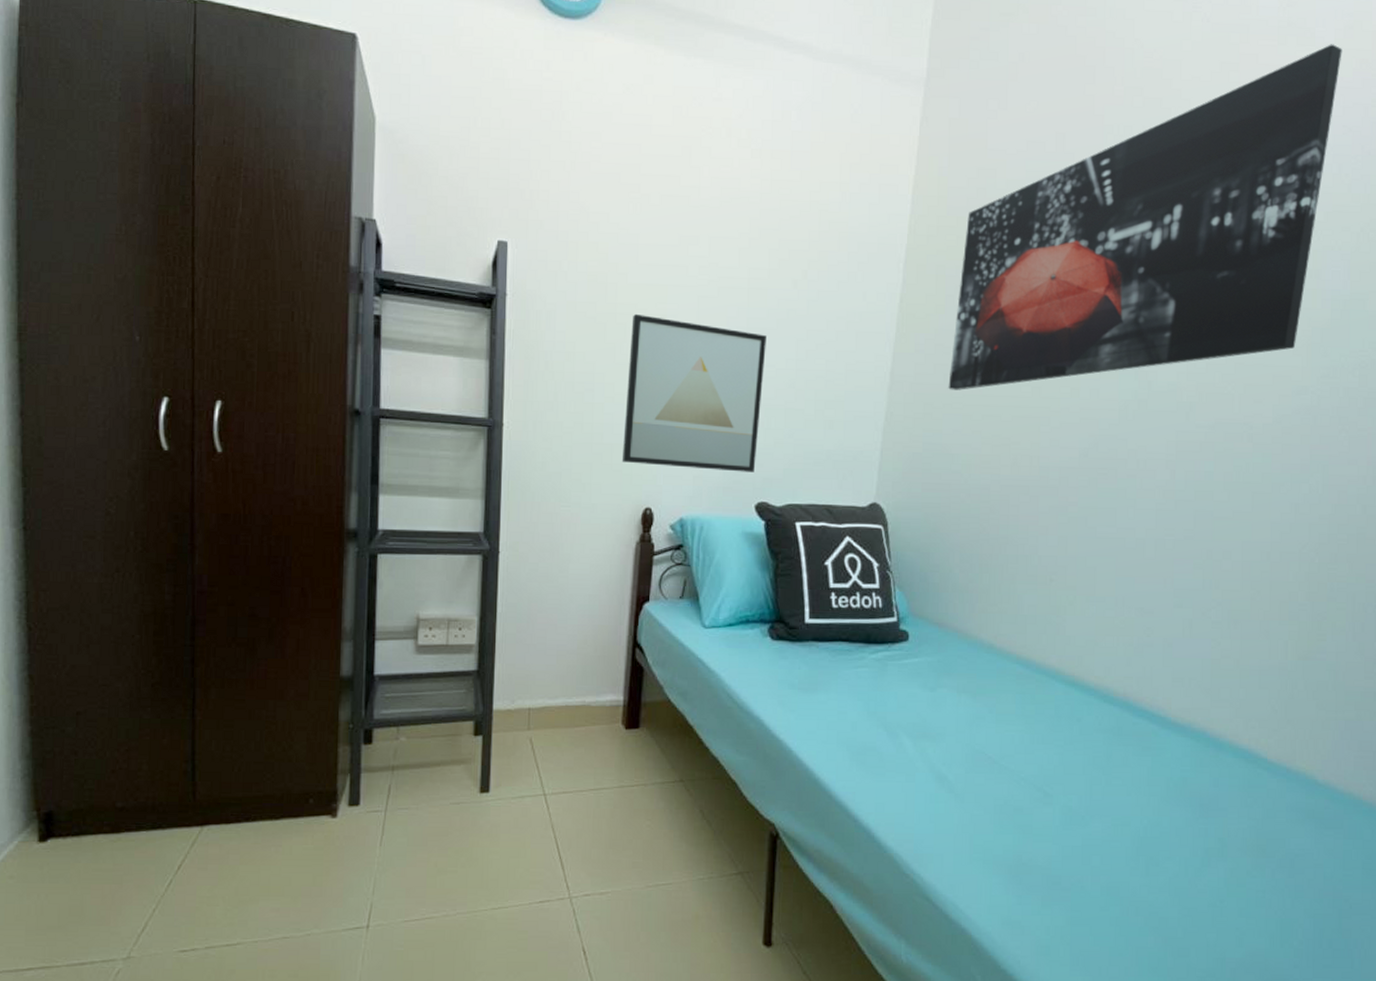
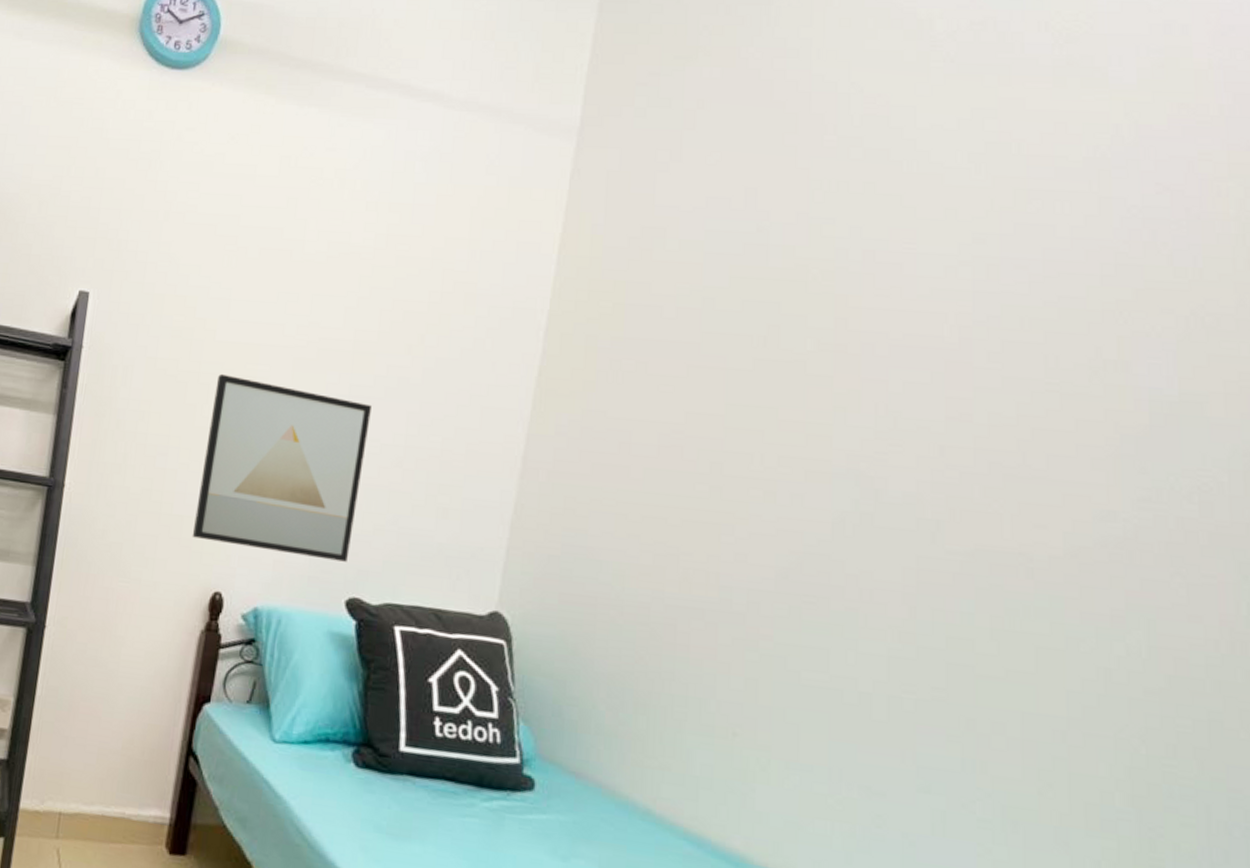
wall art: present [948,44,1342,390] -> none [597,86,1150,484]

